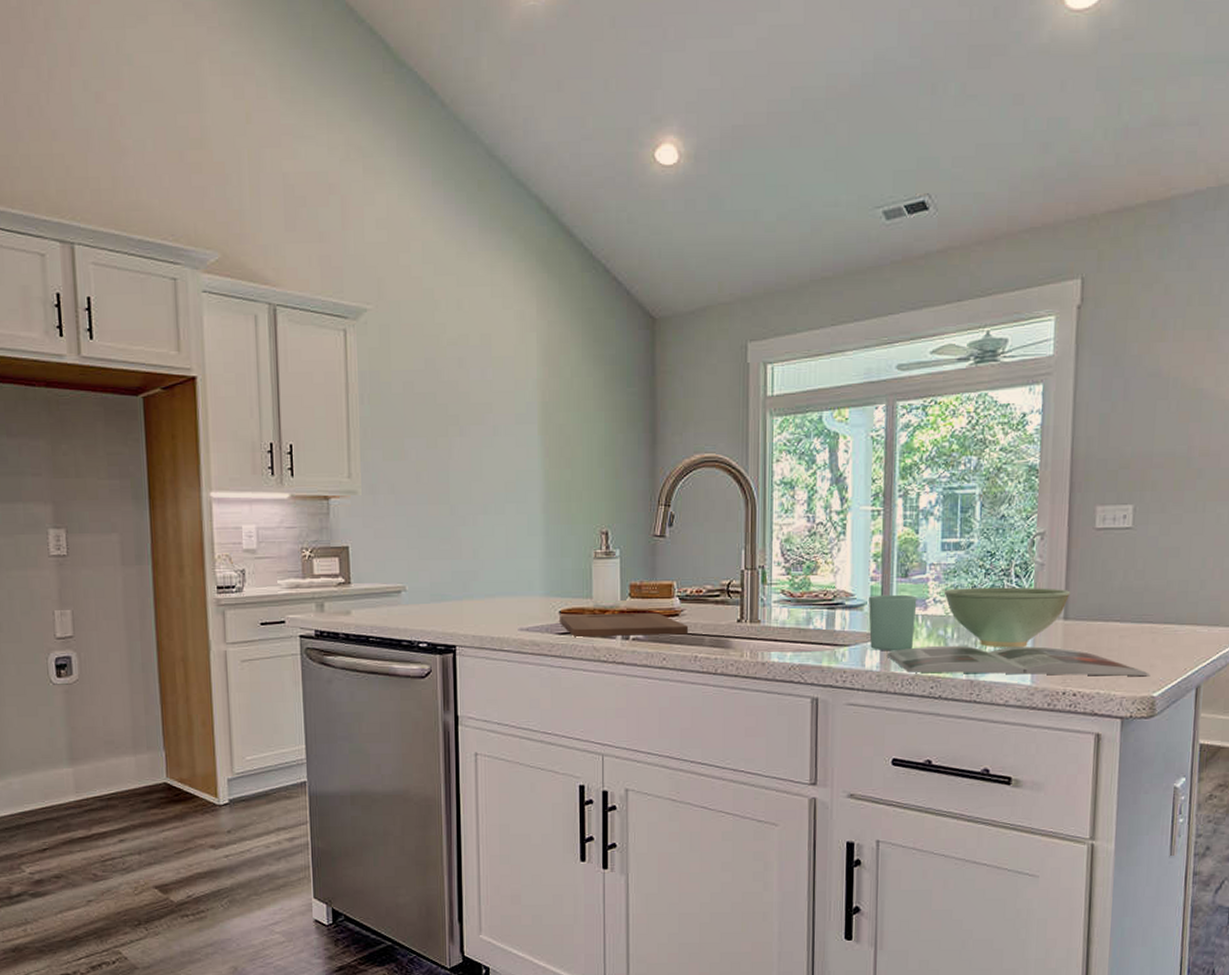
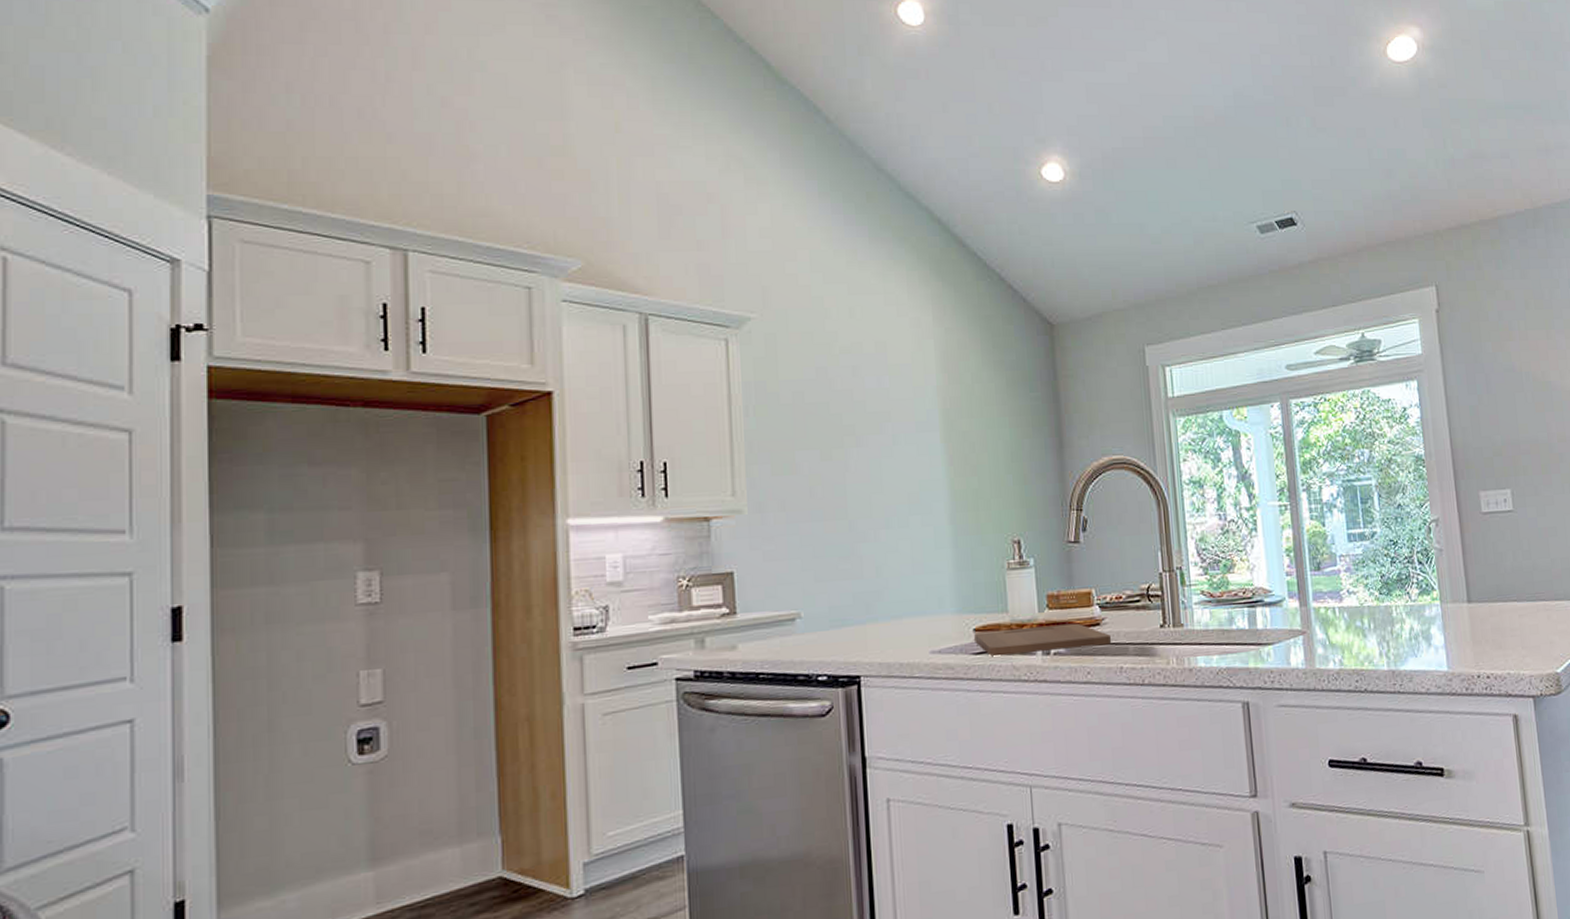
mug: present [868,594,917,651] -> none [1286,588,1334,647]
magazine: present [886,645,1149,677] -> none [1310,631,1551,668]
bowl: present [943,587,1071,648] -> none [1355,572,1470,635]

